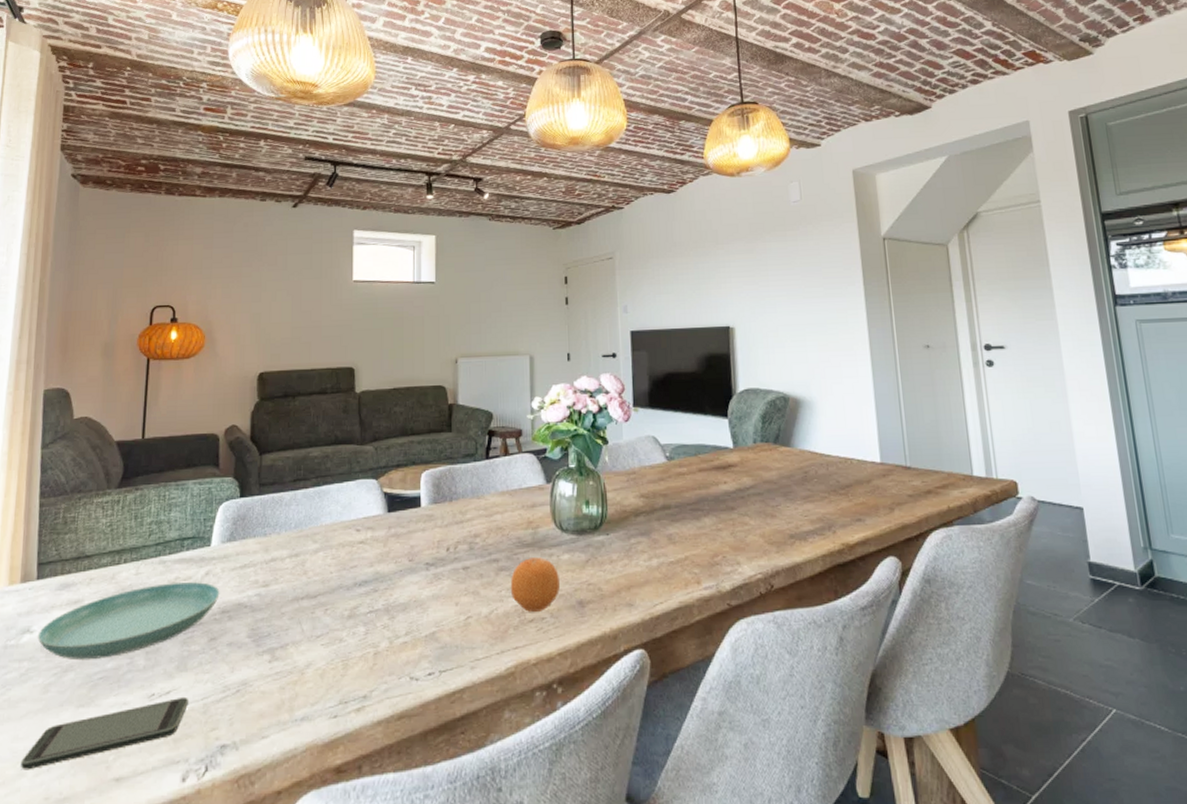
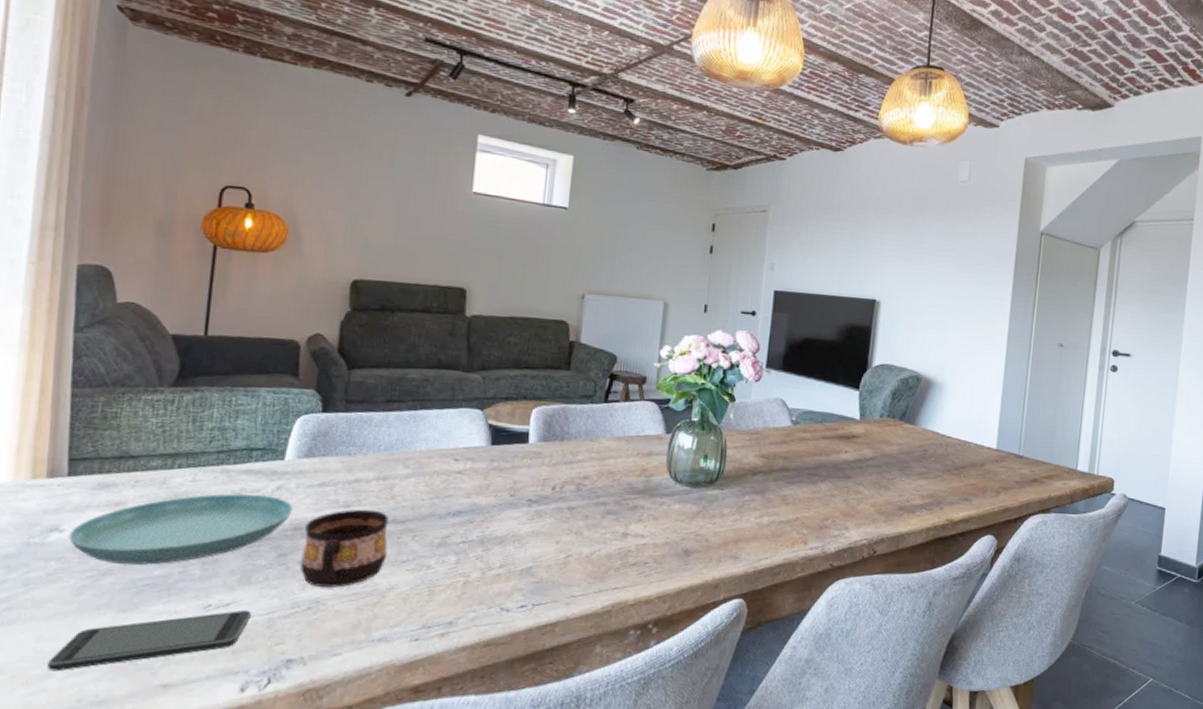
cup: none [229,587,303,668] -> present [300,509,389,588]
fruit: present [510,557,561,612] -> none [615,504,668,556]

